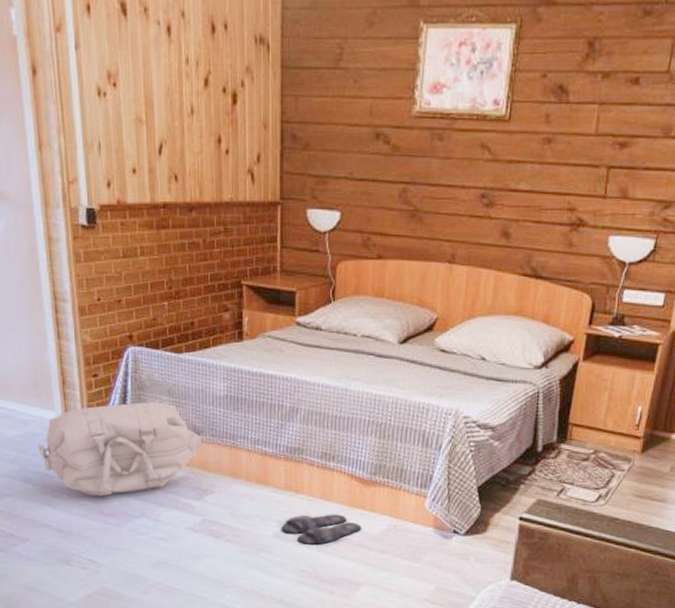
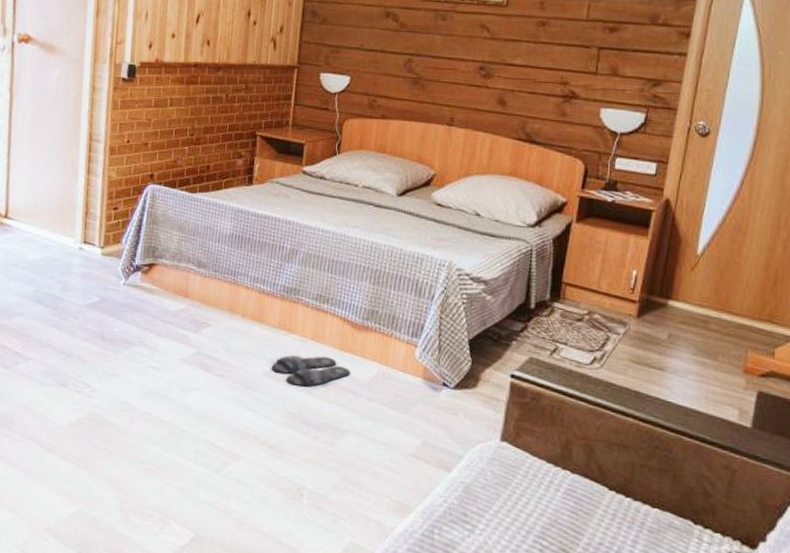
duffel bag: present [37,402,202,497] -> none [54,235,205,322]

